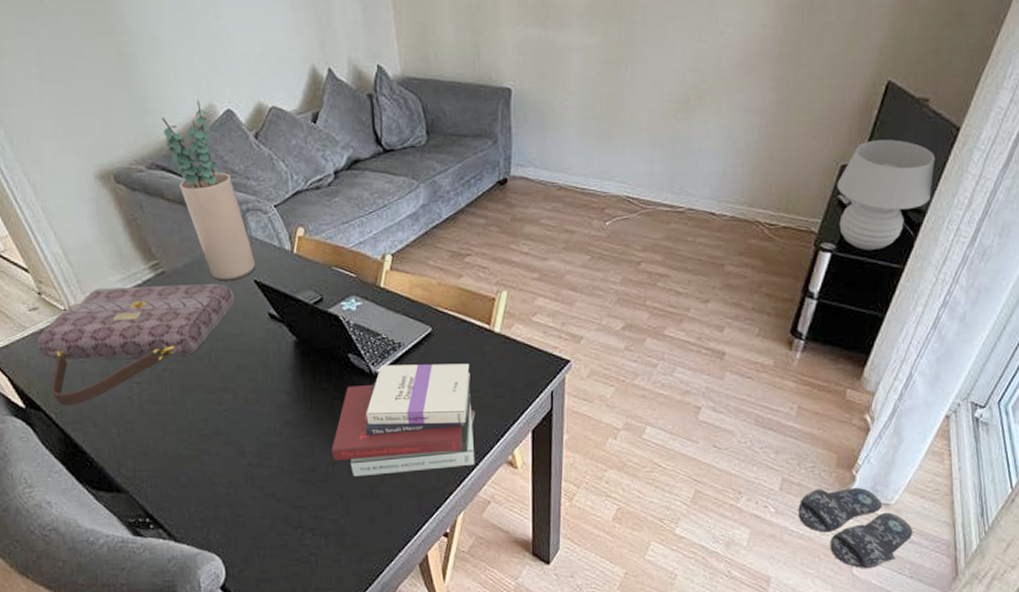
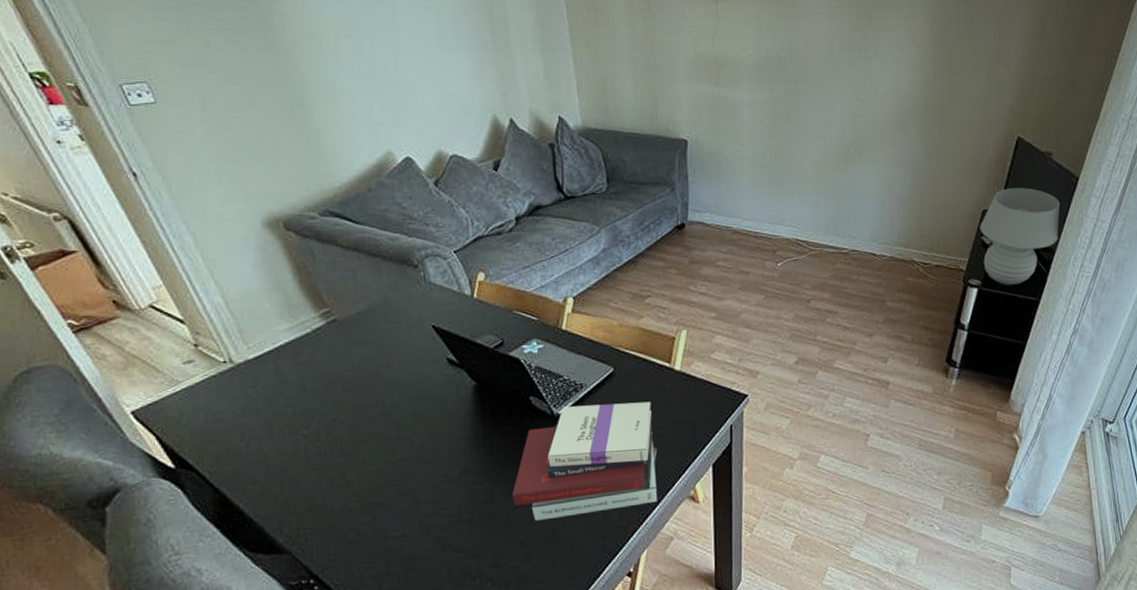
handbag: present [37,284,234,405] -> none [192,330,411,463]
vase: present [161,100,256,281] -> none [336,147,435,328]
slippers: present [798,487,913,569] -> none [960,501,1061,579]

